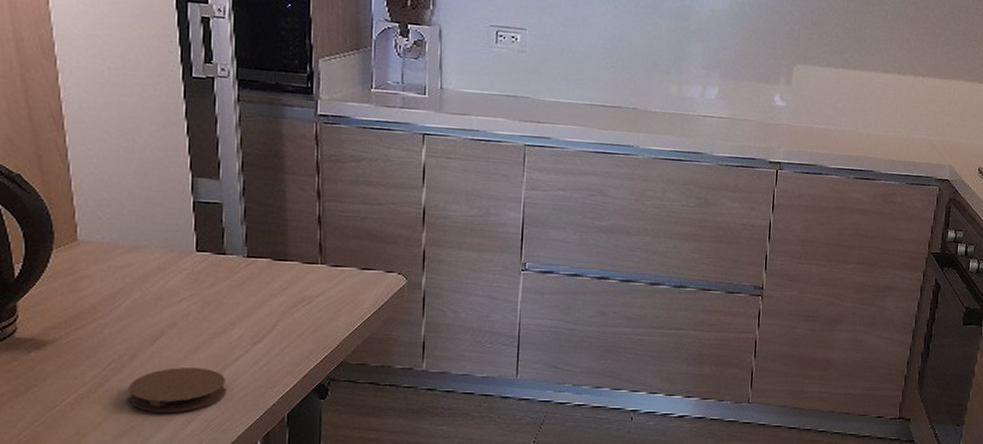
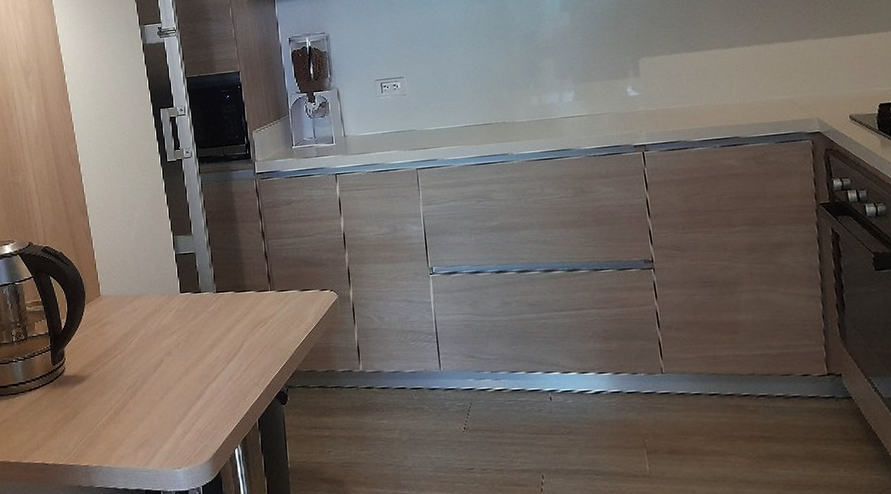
coaster: present [128,367,227,413] -> none [141,387,211,427]

